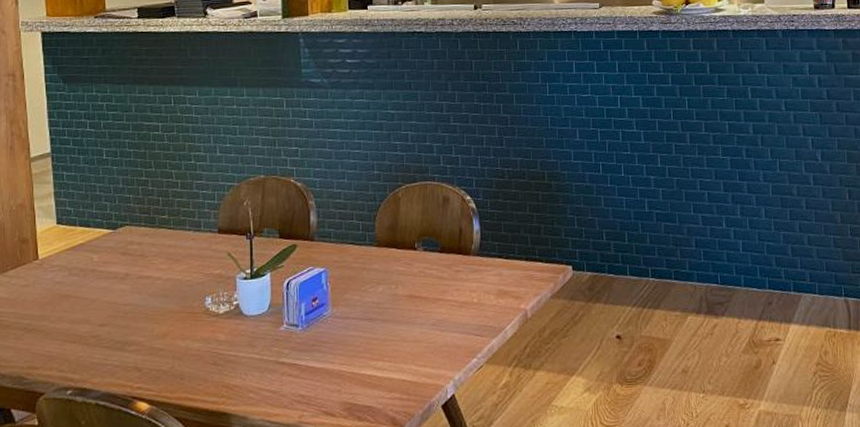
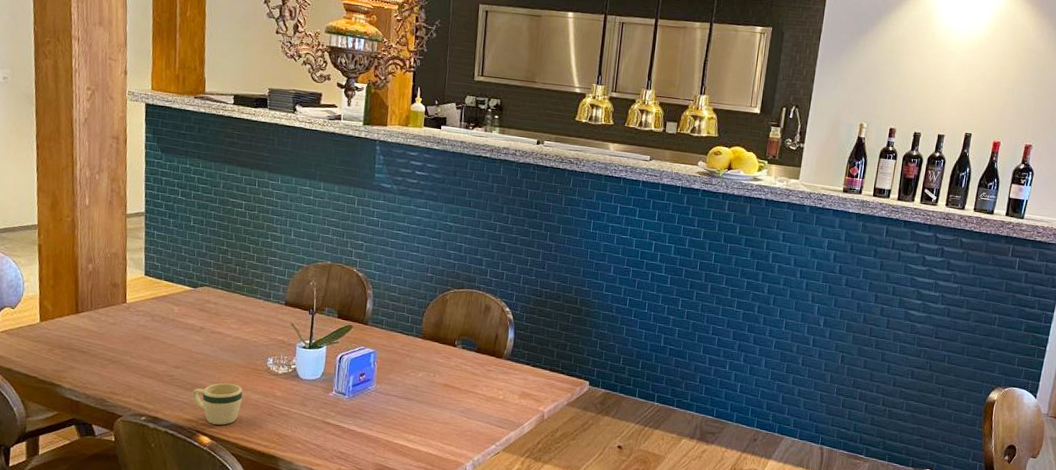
mug: none [123,334,181,386] -> present [192,382,243,425]

